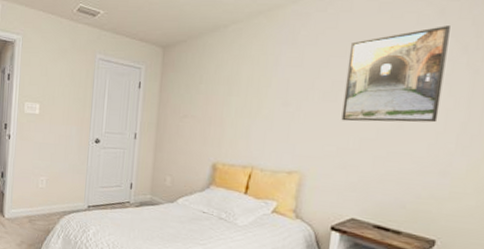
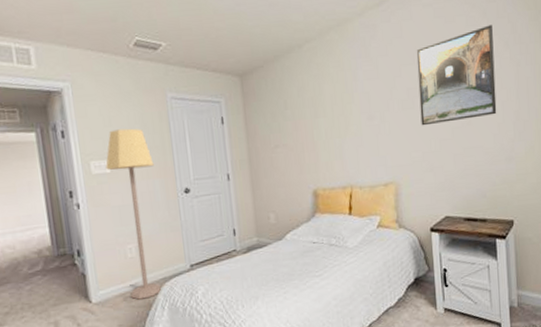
lamp: none [35,79,74,225] -> present [105,128,162,300]

